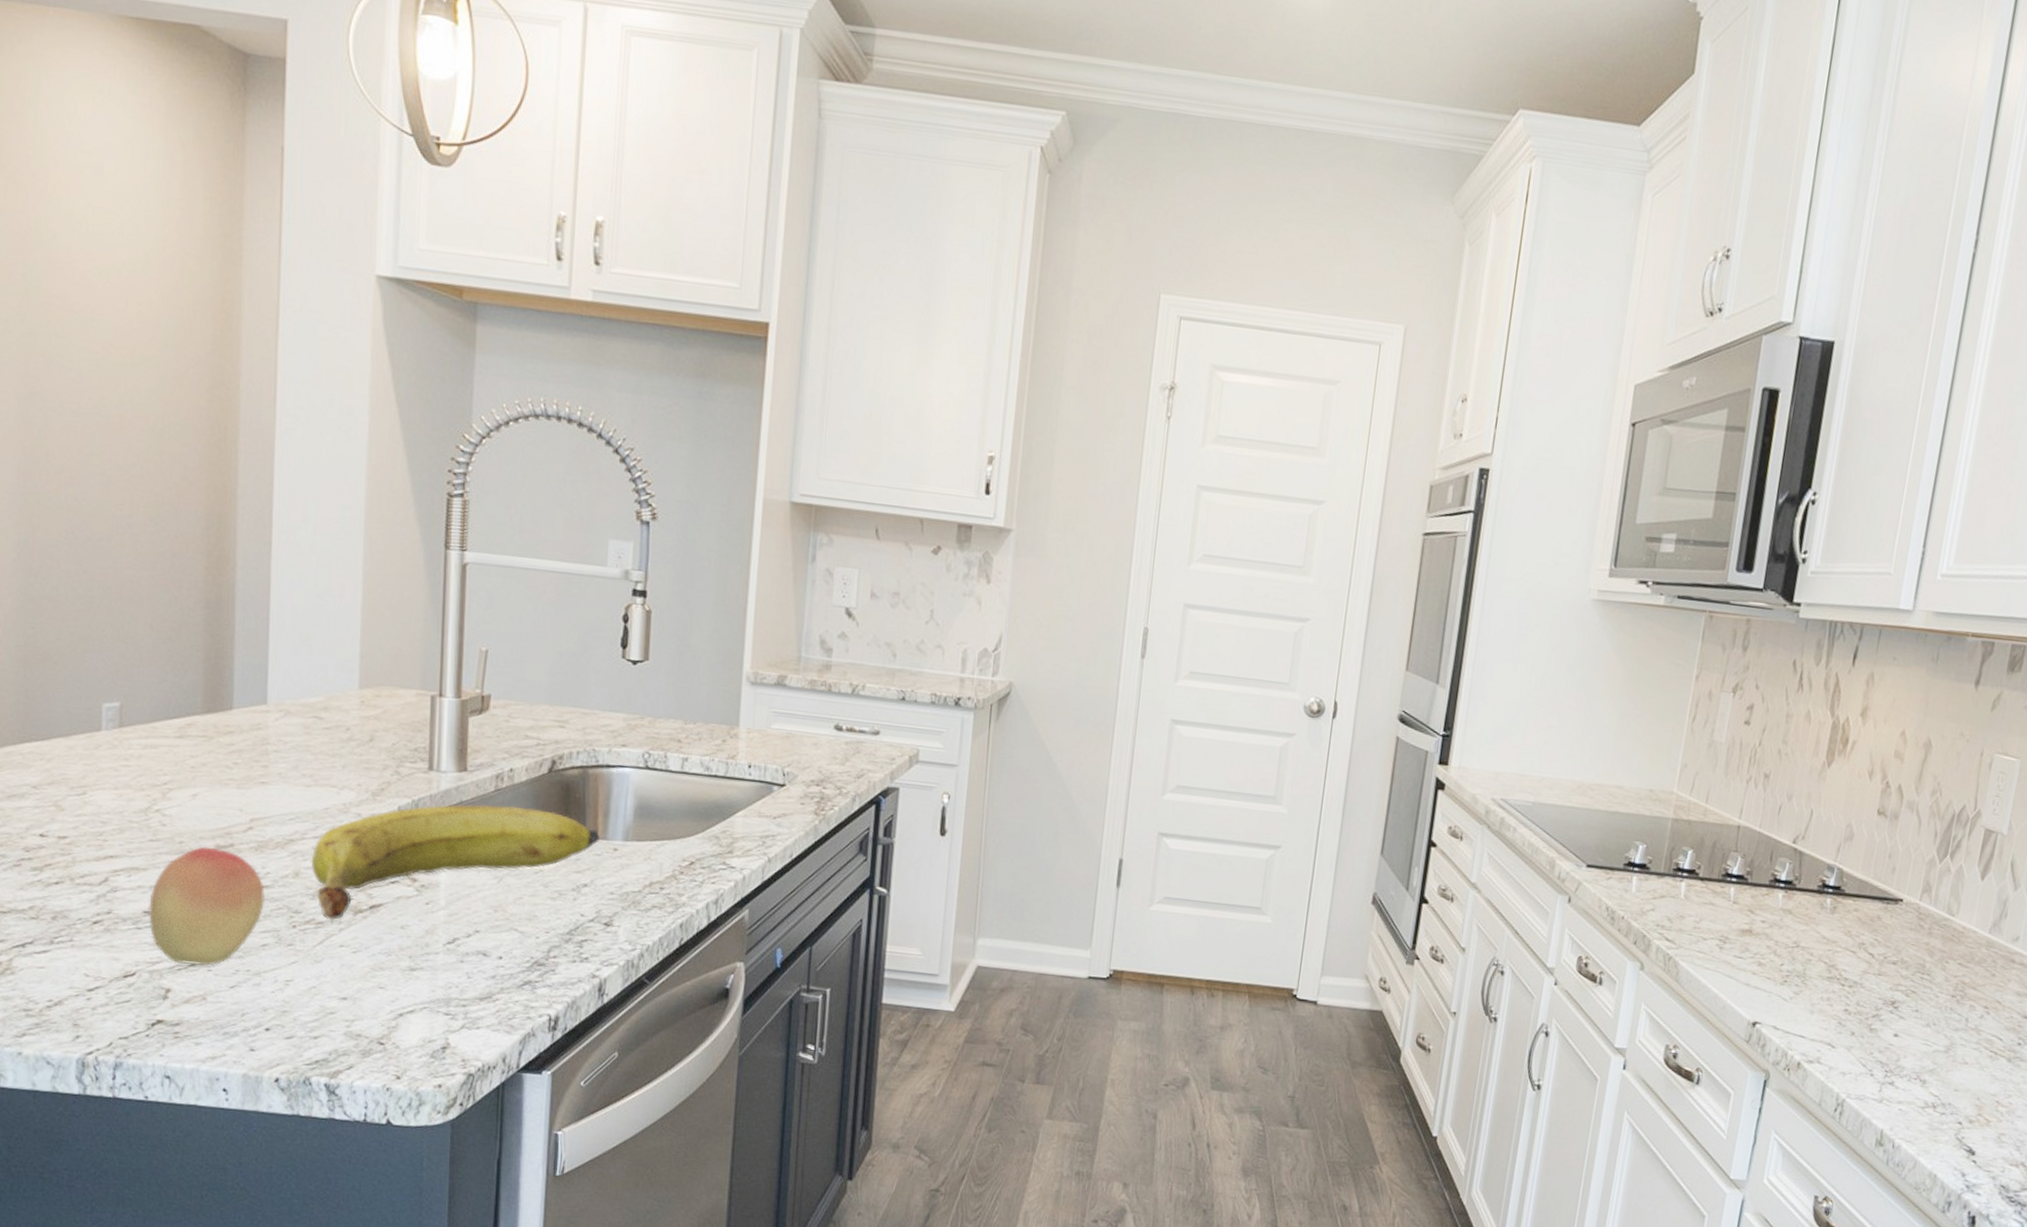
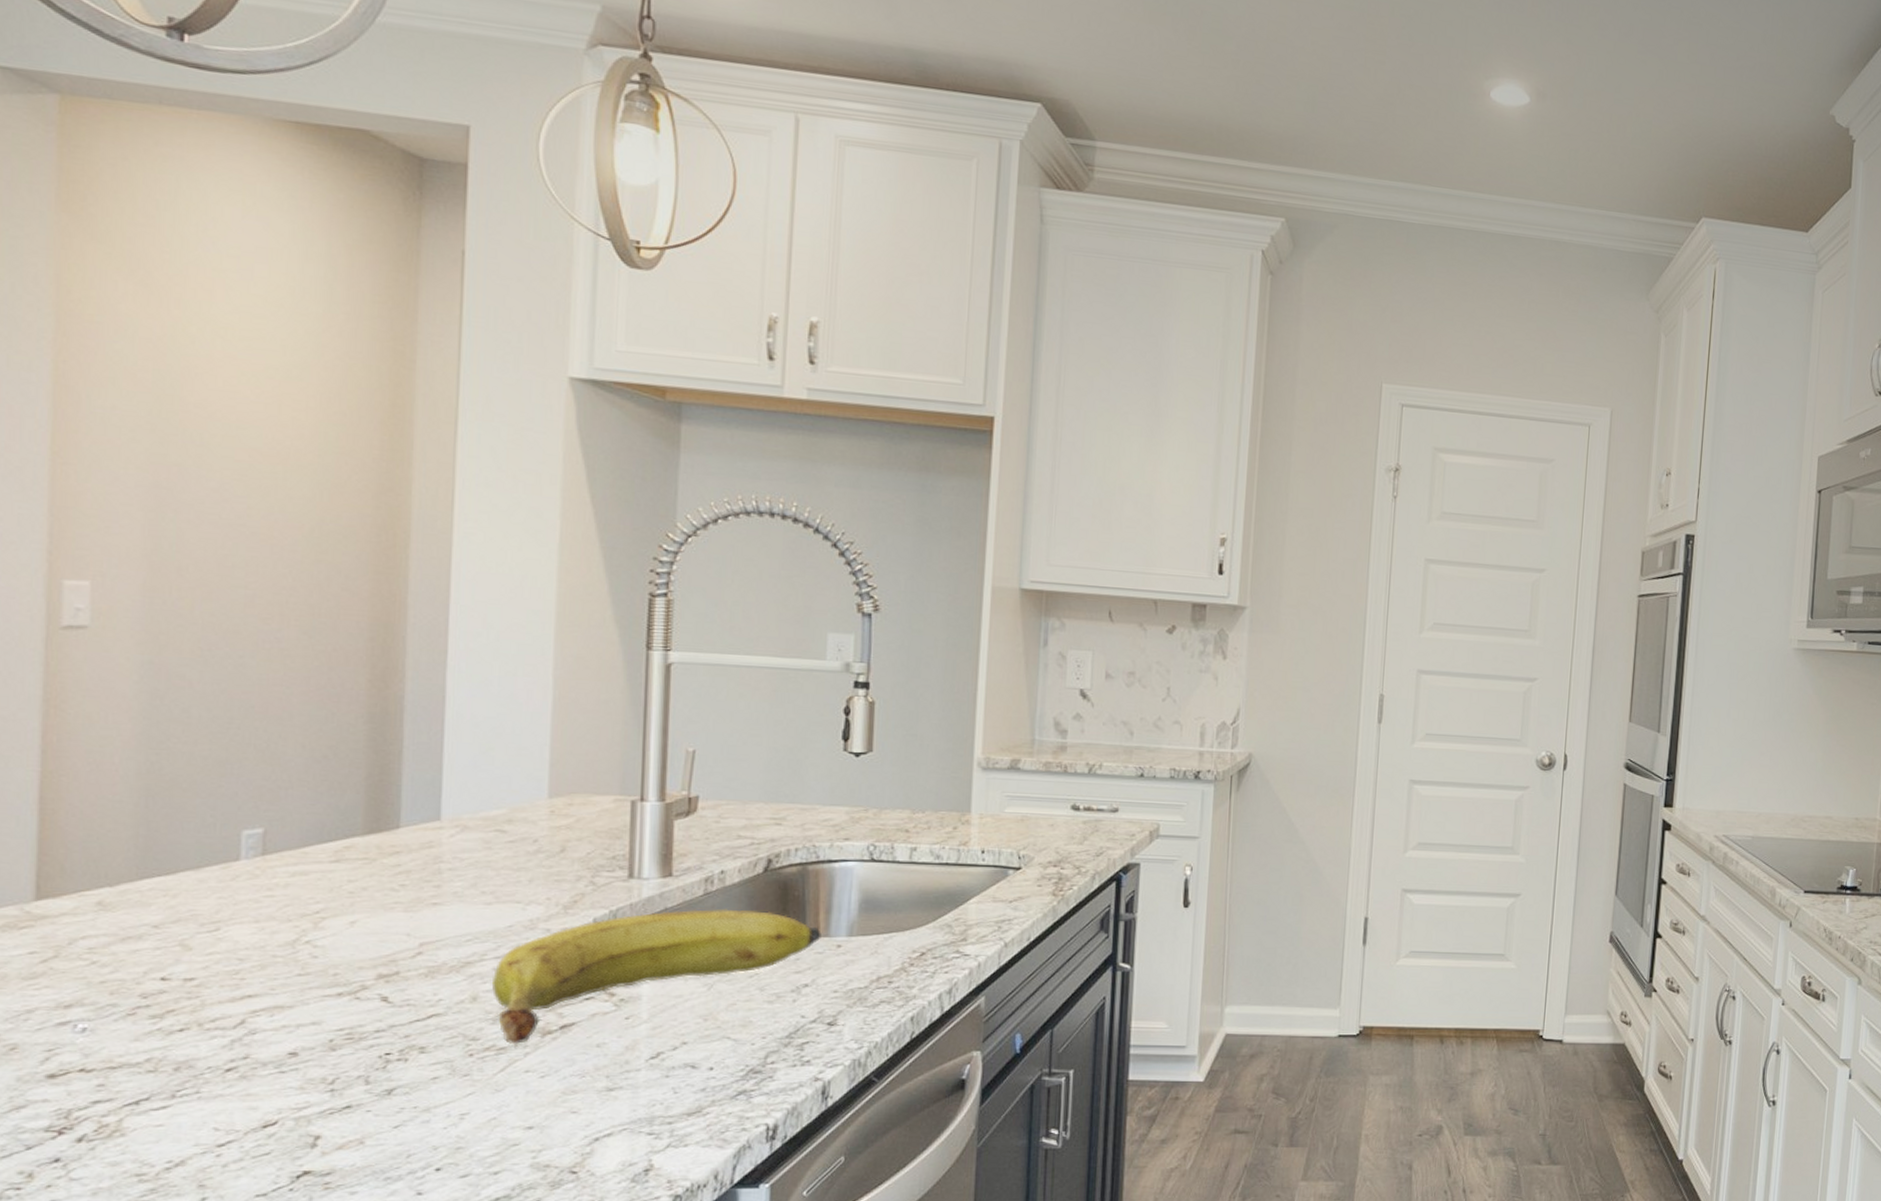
fruit: present [149,846,265,966] -> none [295,977,436,1107]

